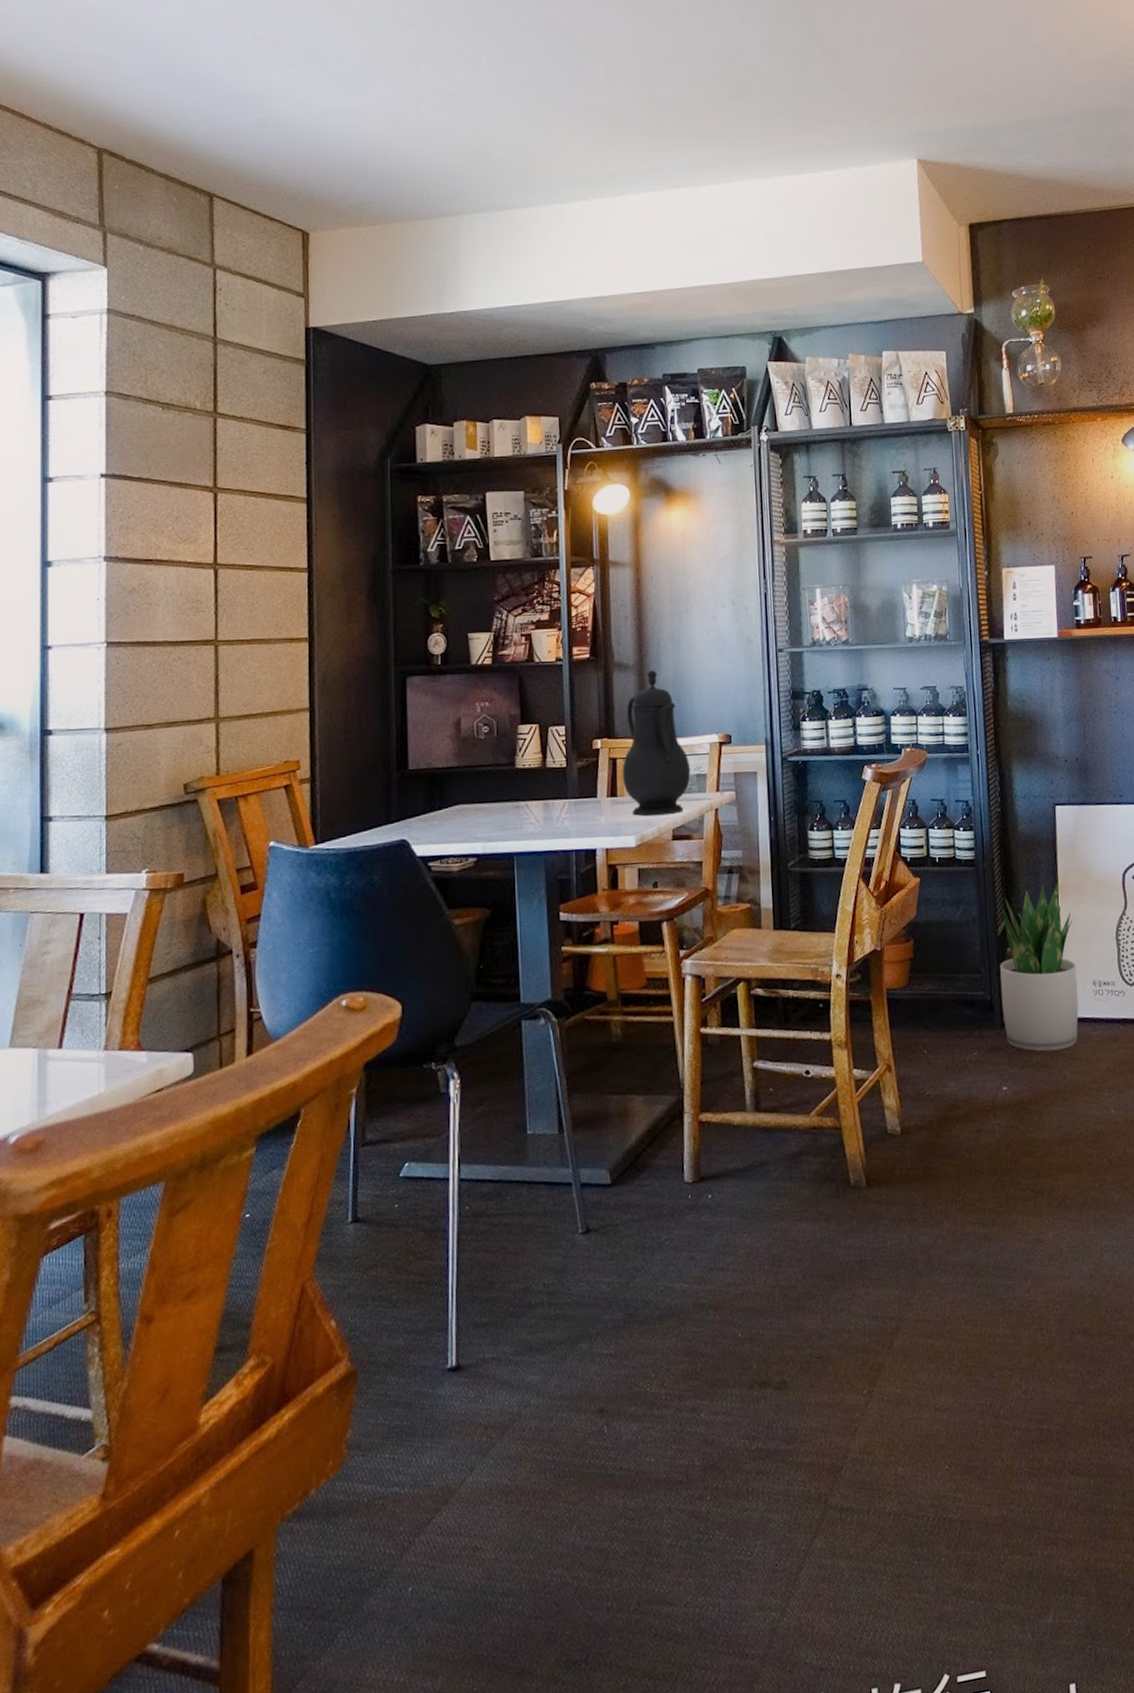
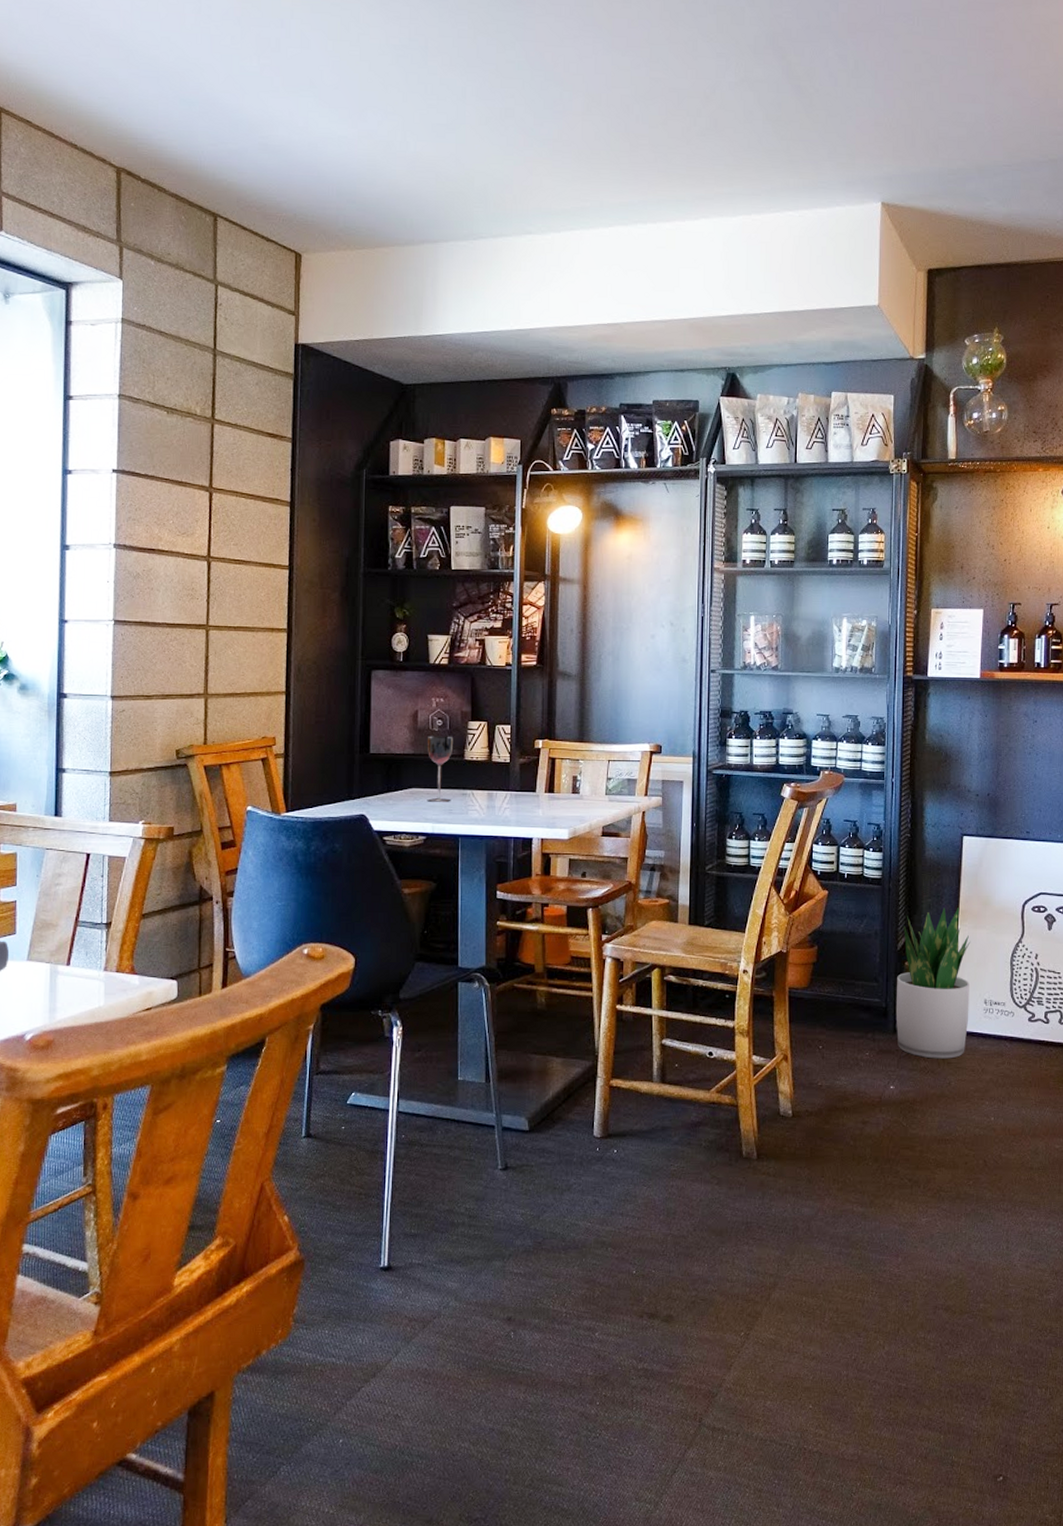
wineglass: none [472,743,503,819] -> present [427,736,454,802]
coffeepot: present [622,670,691,816] -> none [560,681,623,812]

